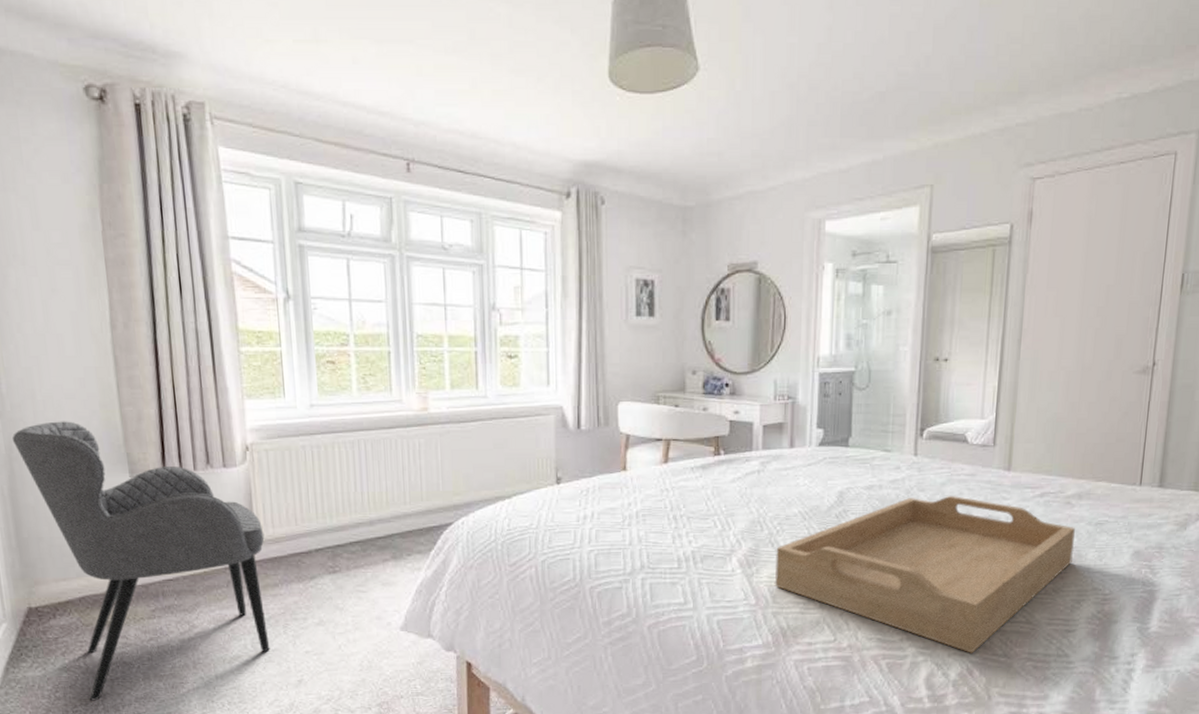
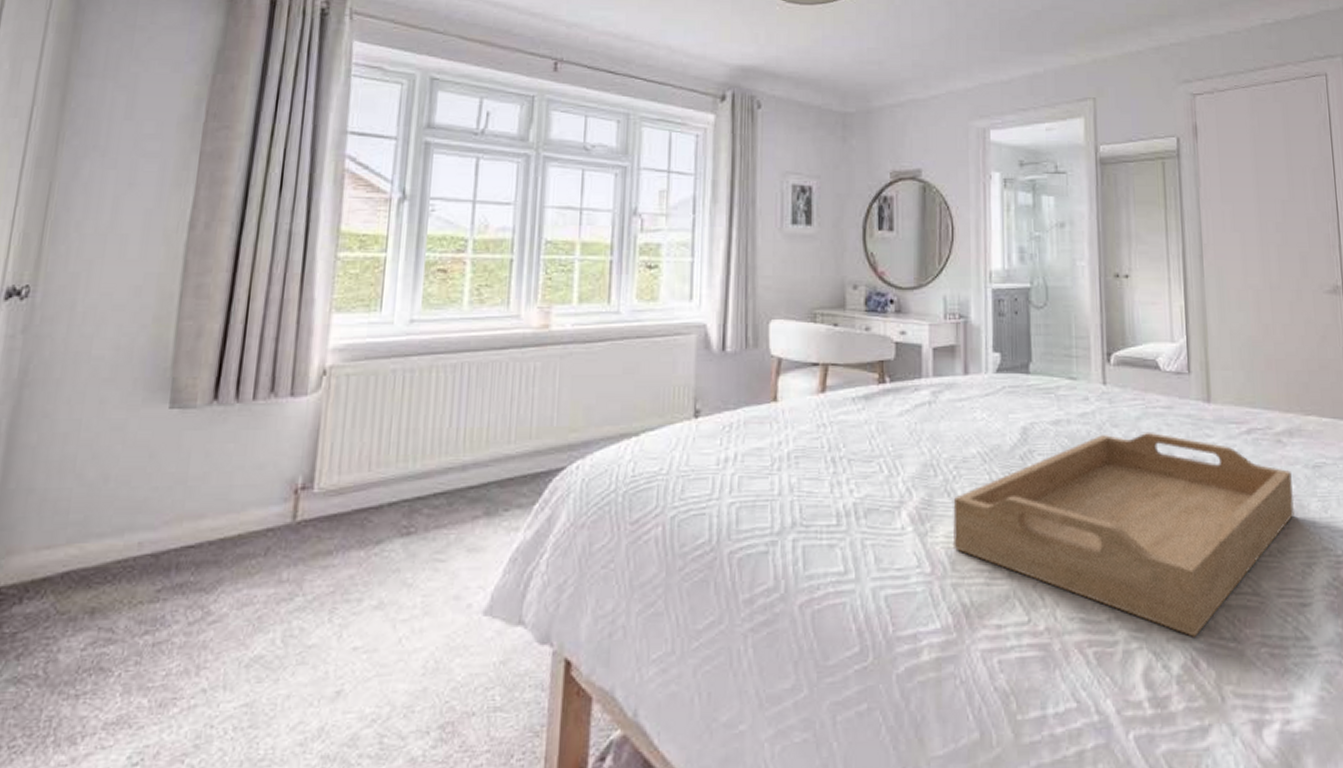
armchair: present [12,421,270,701] -> none [31,337,327,730]

